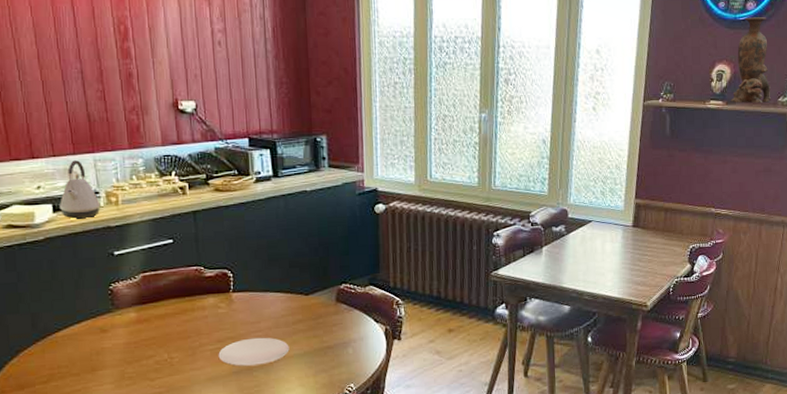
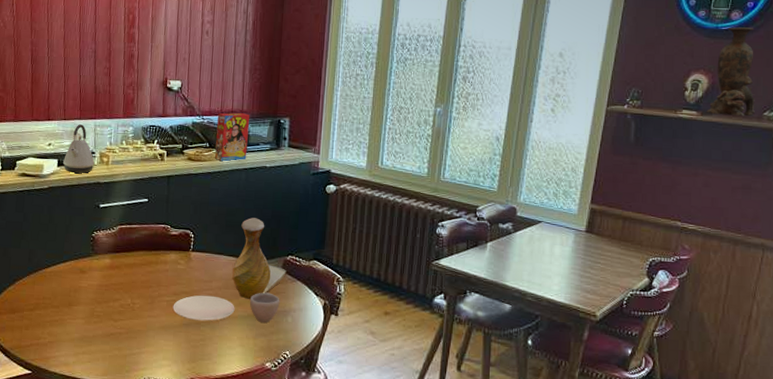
cereal box: none [244,132,283,190] -> present [214,112,250,162]
vase: none [281,248,342,336] -> present [232,218,287,299]
cup: none [304,325,338,358] -> present [249,292,280,323]

